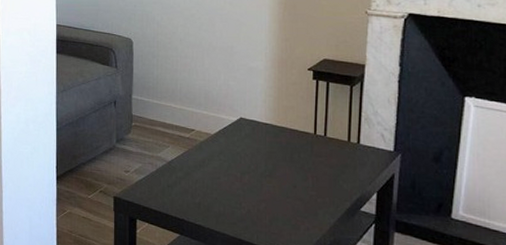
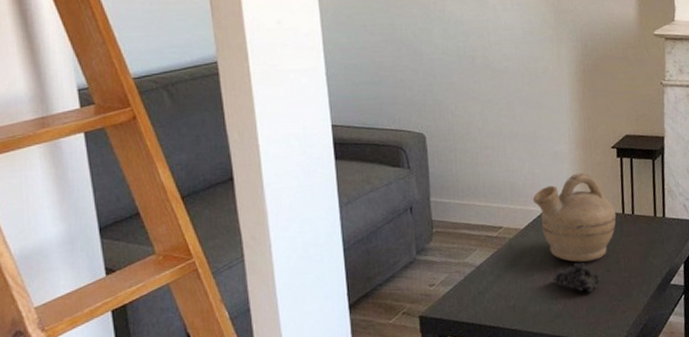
teapot: none [225,90,308,174] -> present [532,173,617,262]
fruit: none [238,173,287,204] -> present [552,262,601,293]

